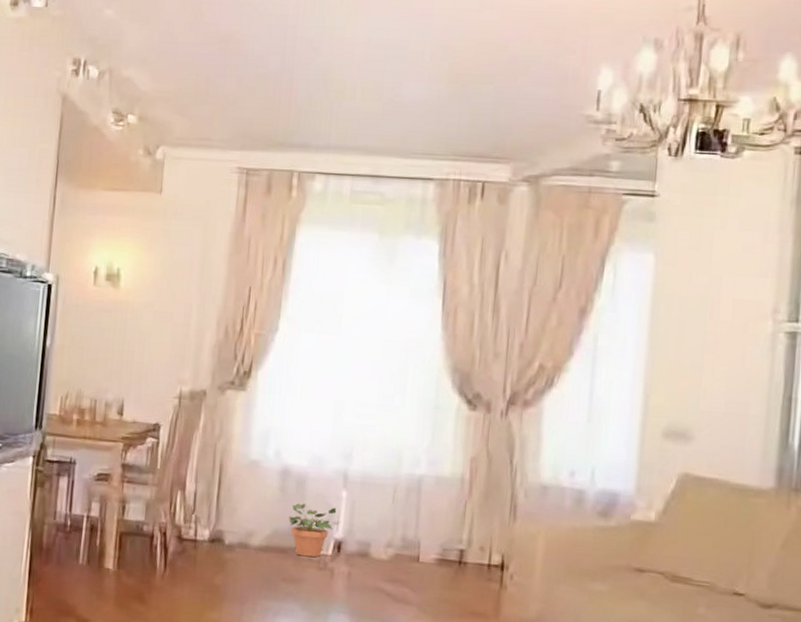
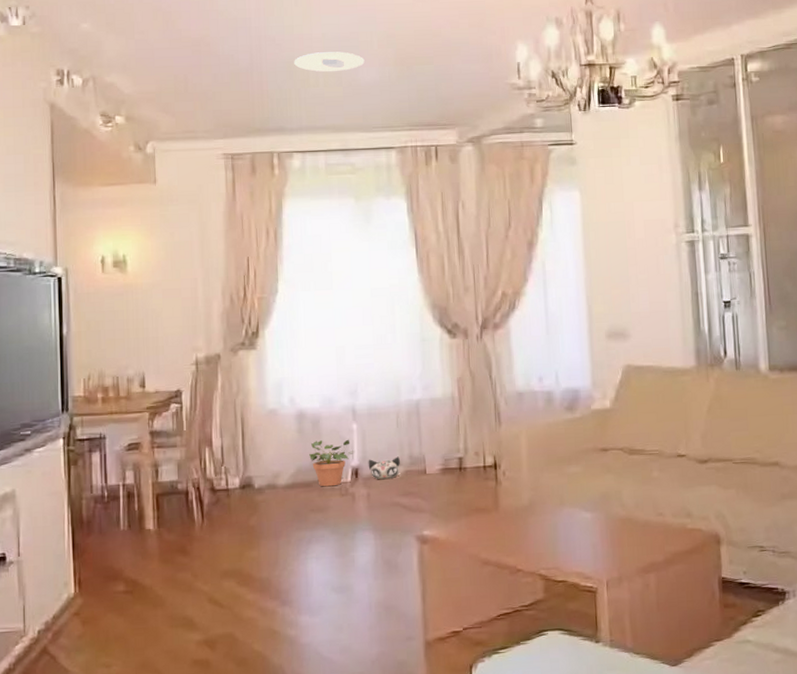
recessed light: none [330,60,412,85] -> present [294,51,365,73]
plush toy: none [353,534,391,560] -> present [368,456,400,479]

